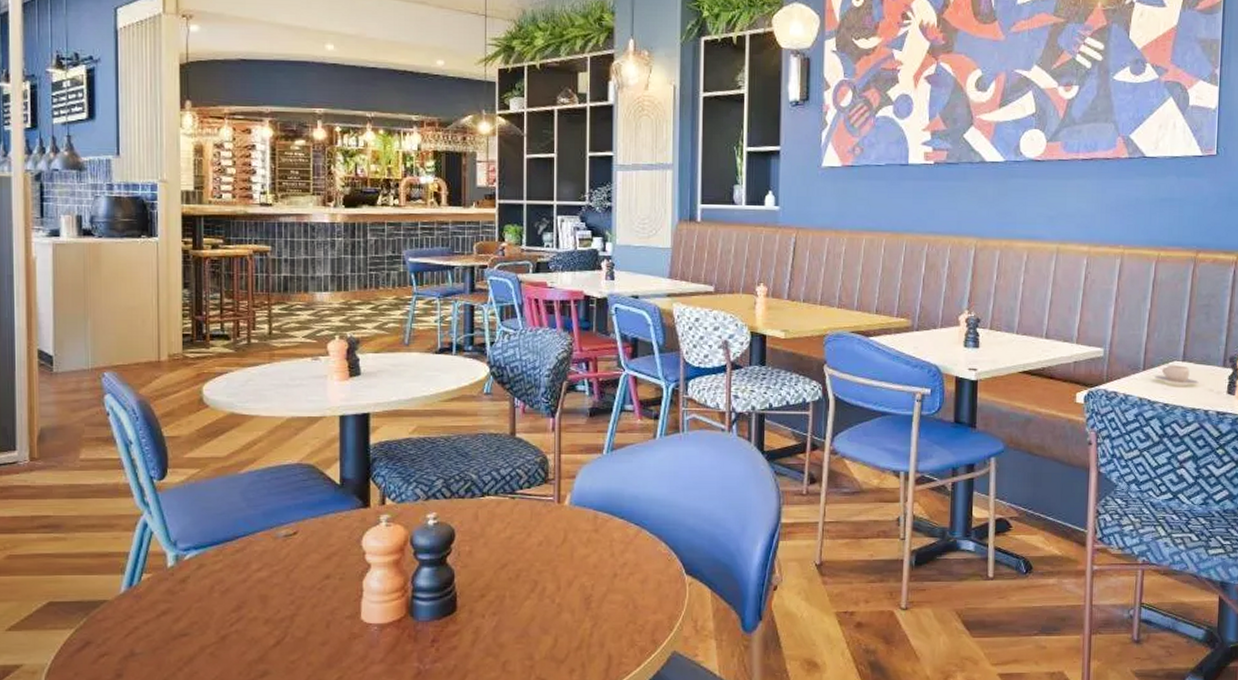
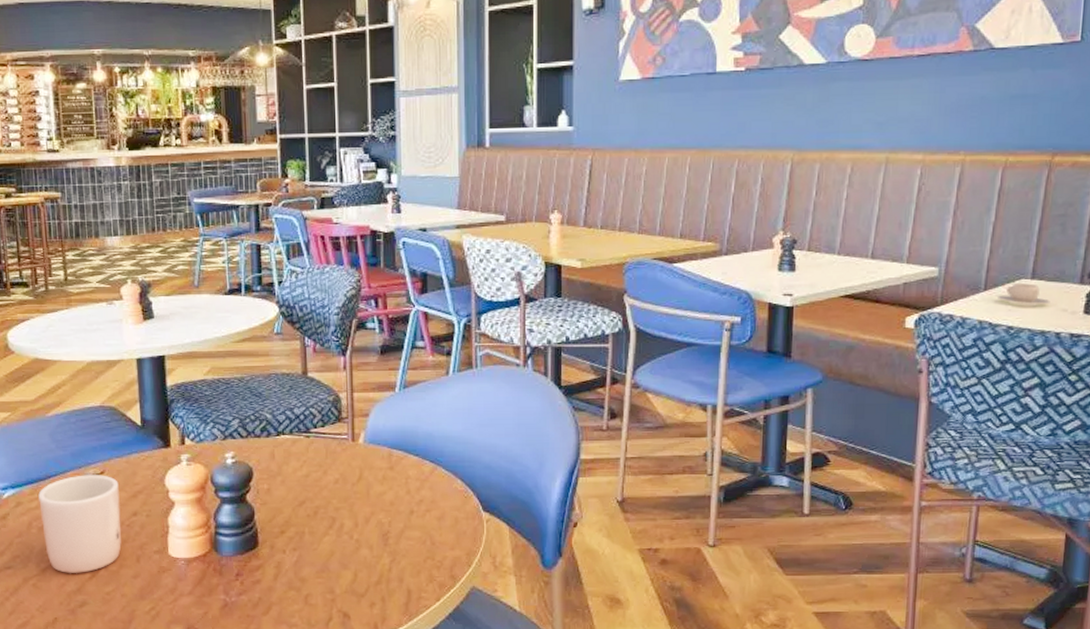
mug: none [224,535,312,640] -> present [38,475,122,573]

